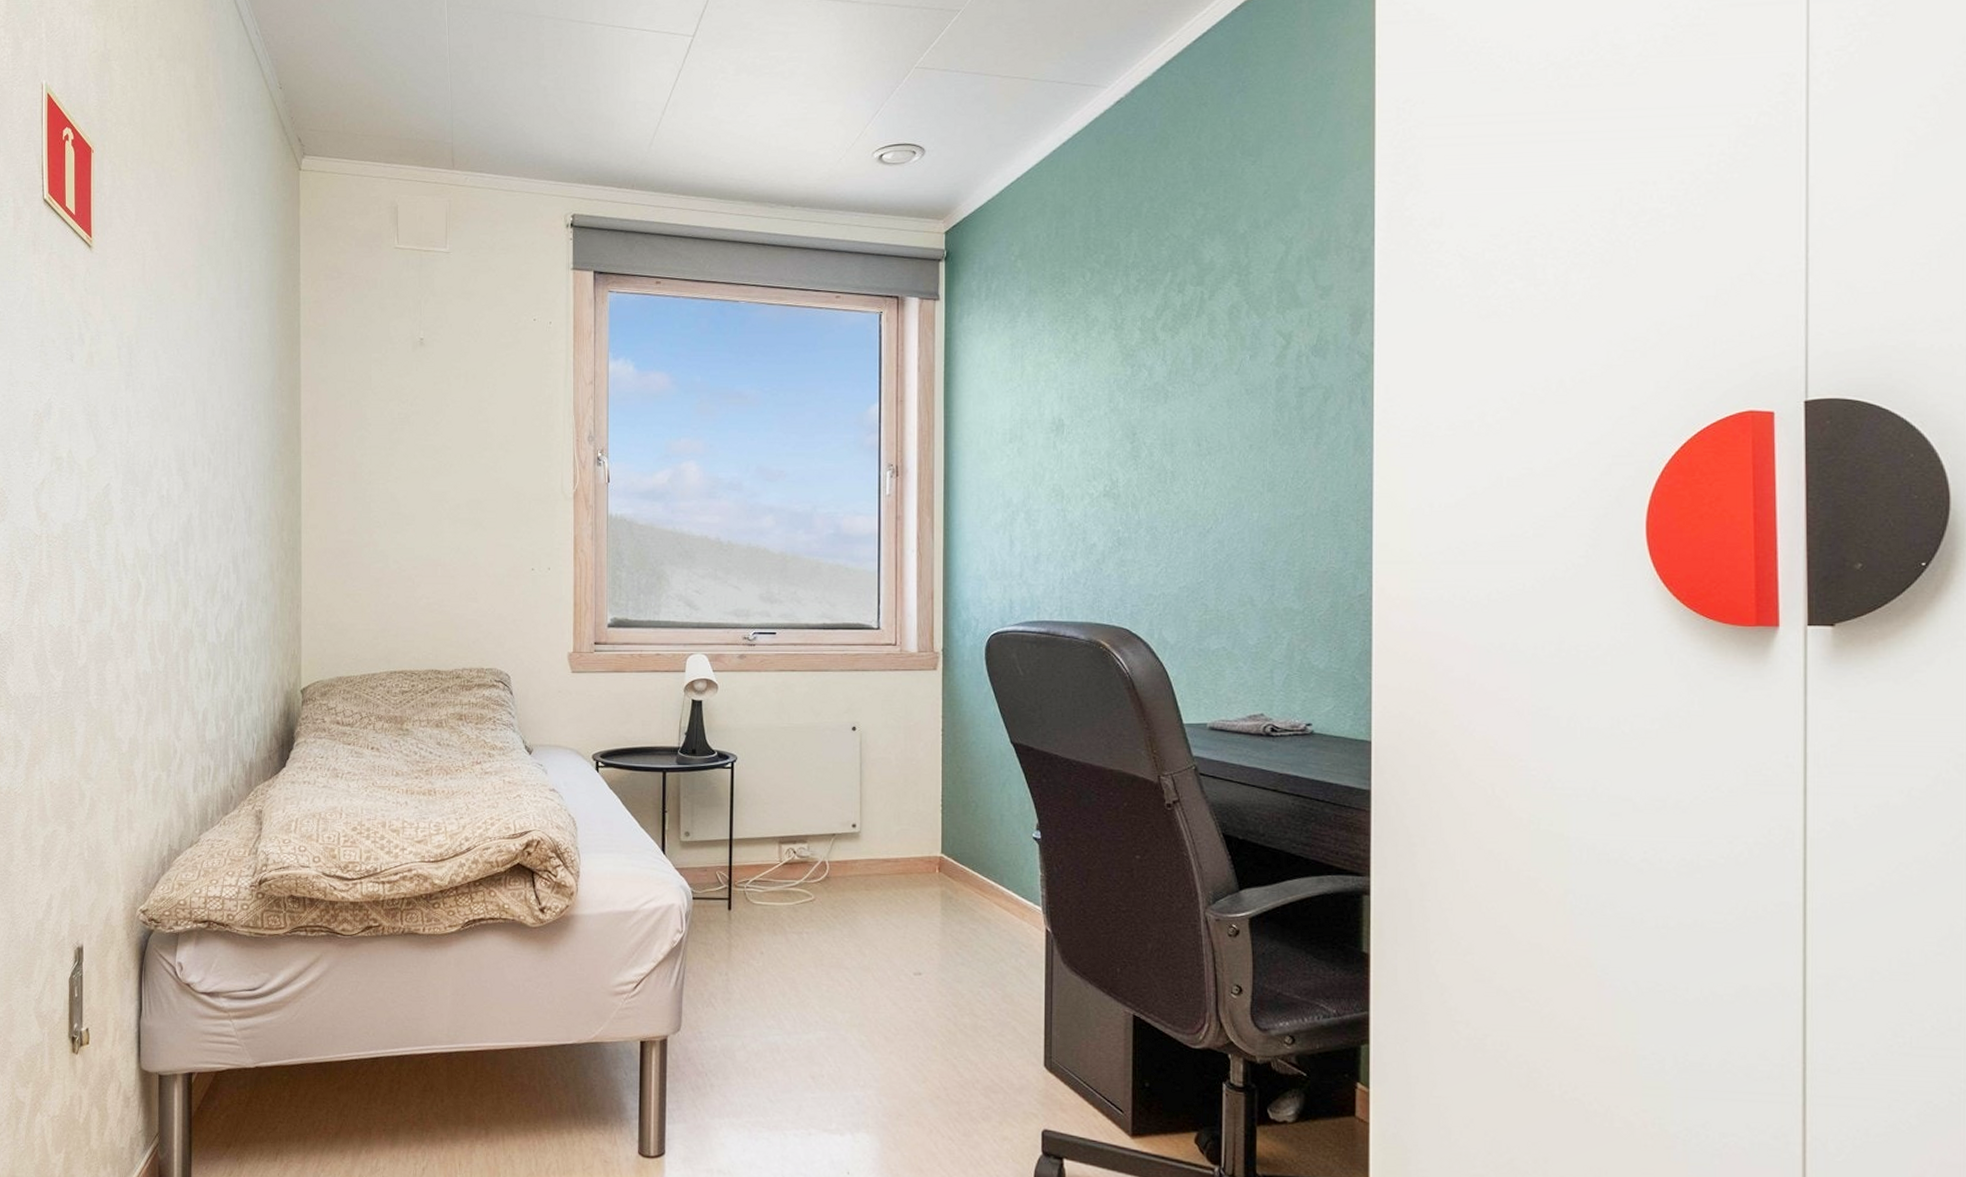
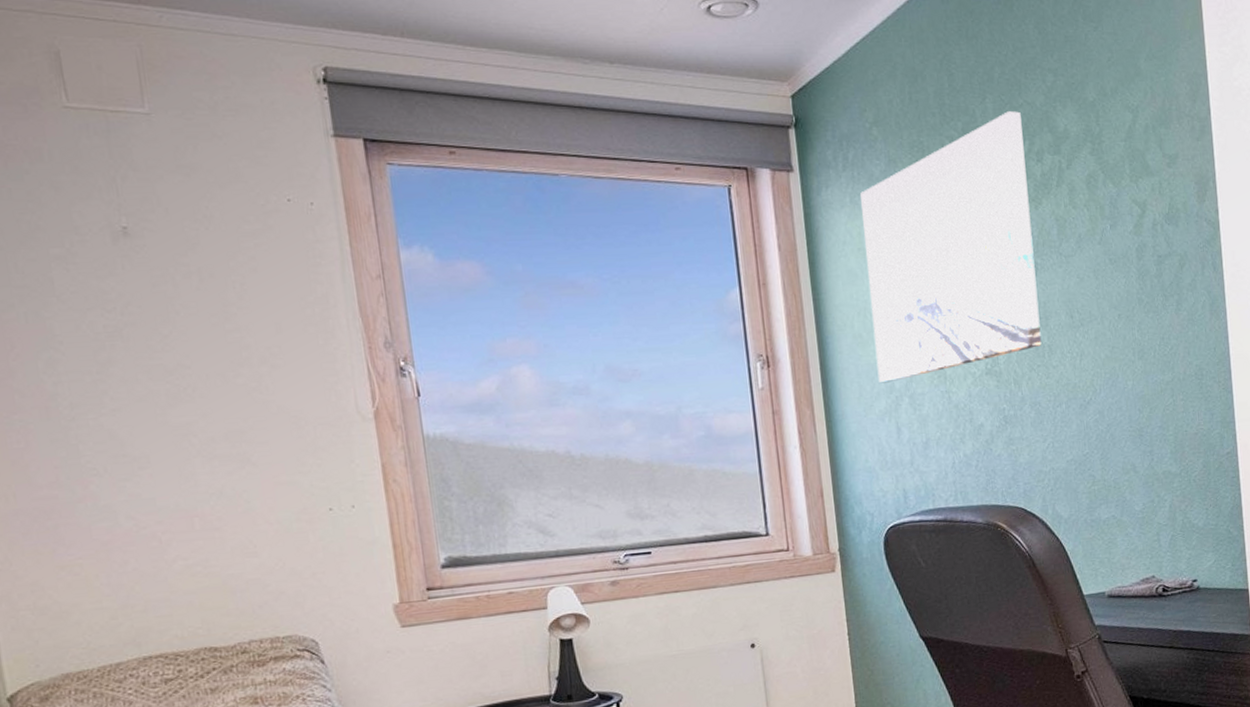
wall art: none [997,244,1166,498] -> present [860,111,1042,383]

